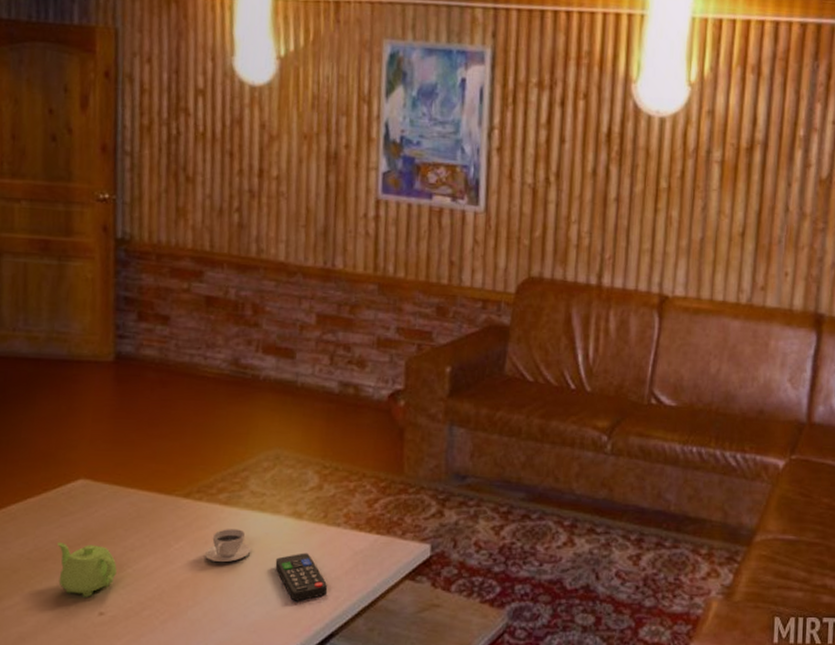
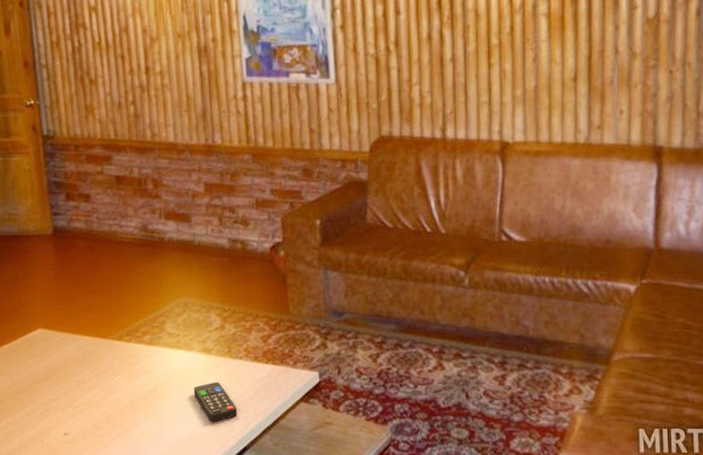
teapot: present [57,542,117,597] -> none [28,379,73,421]
teacup: present [205,529,252,562] -> none [138,364,174,391]

